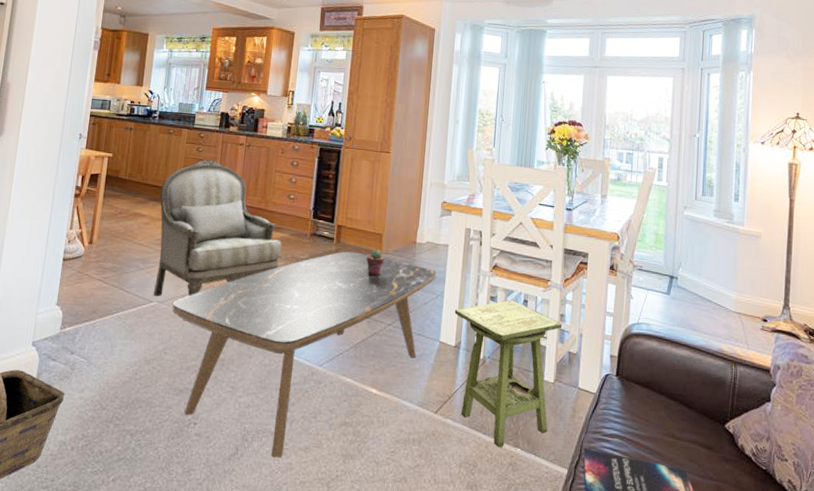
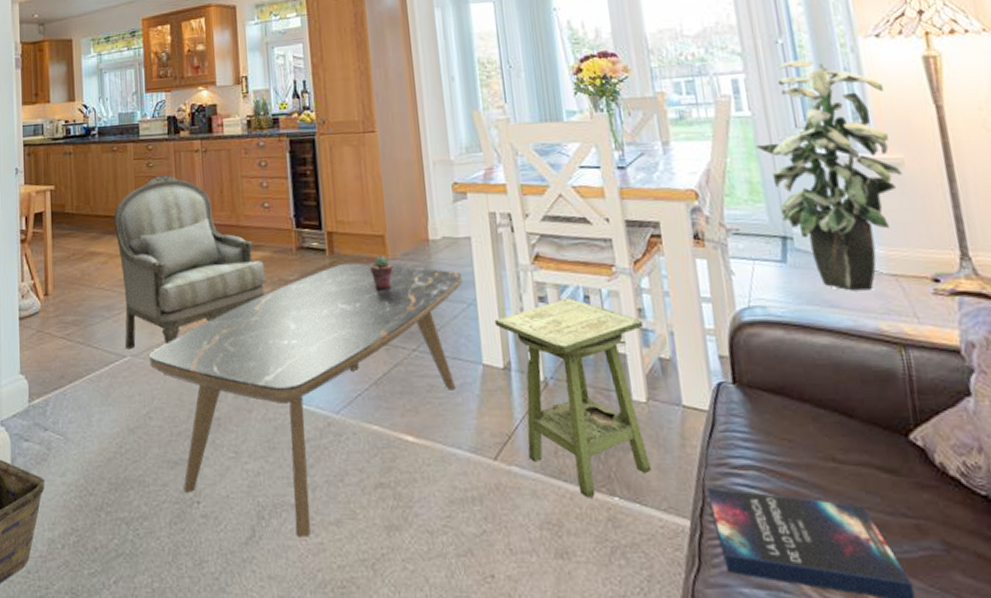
indoor plant: none [666,150,759,322] -> present [756,60,902,291]

